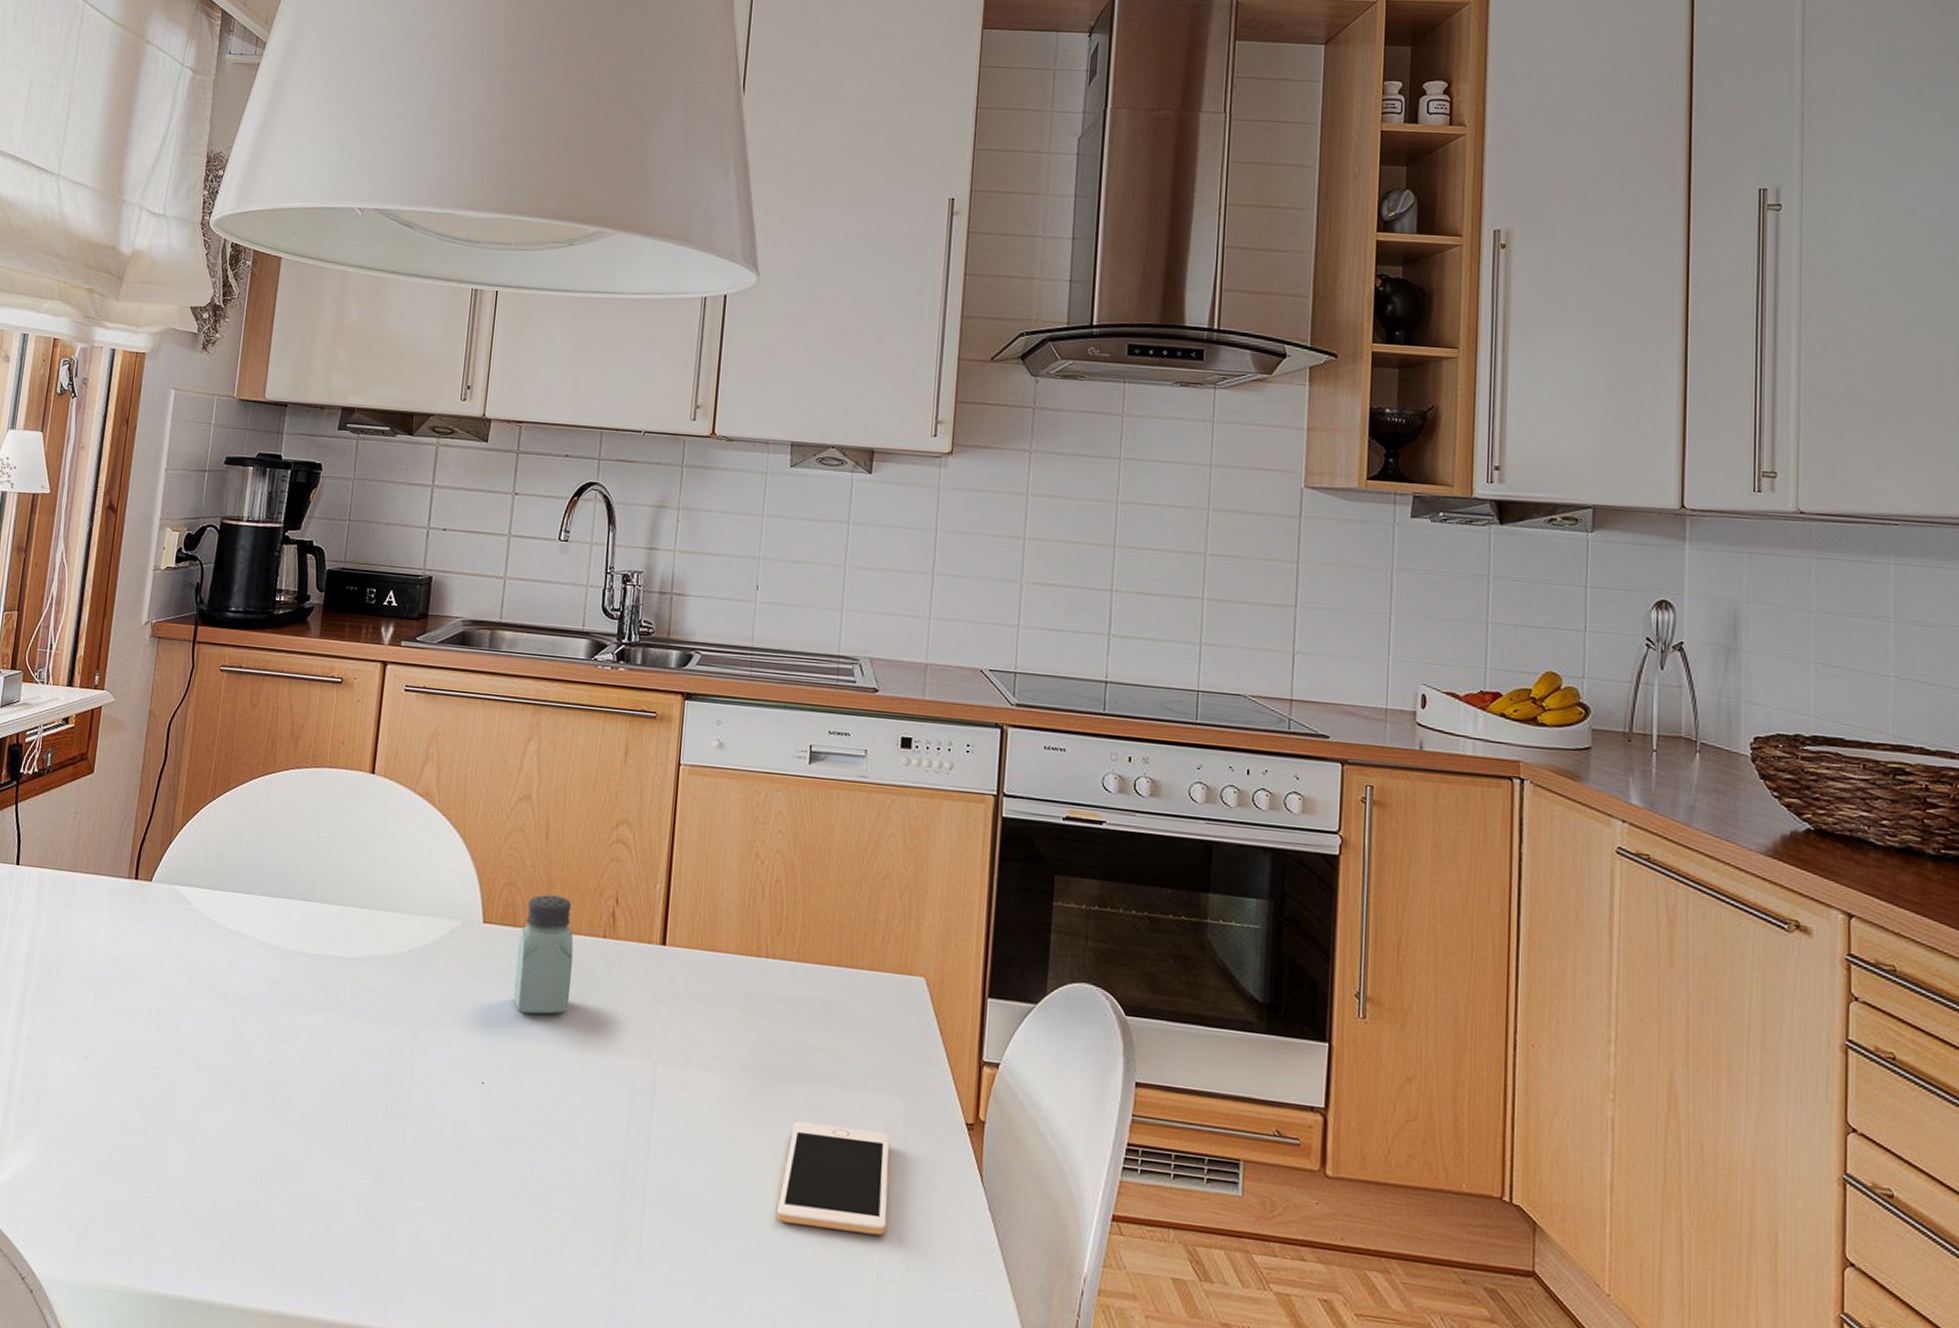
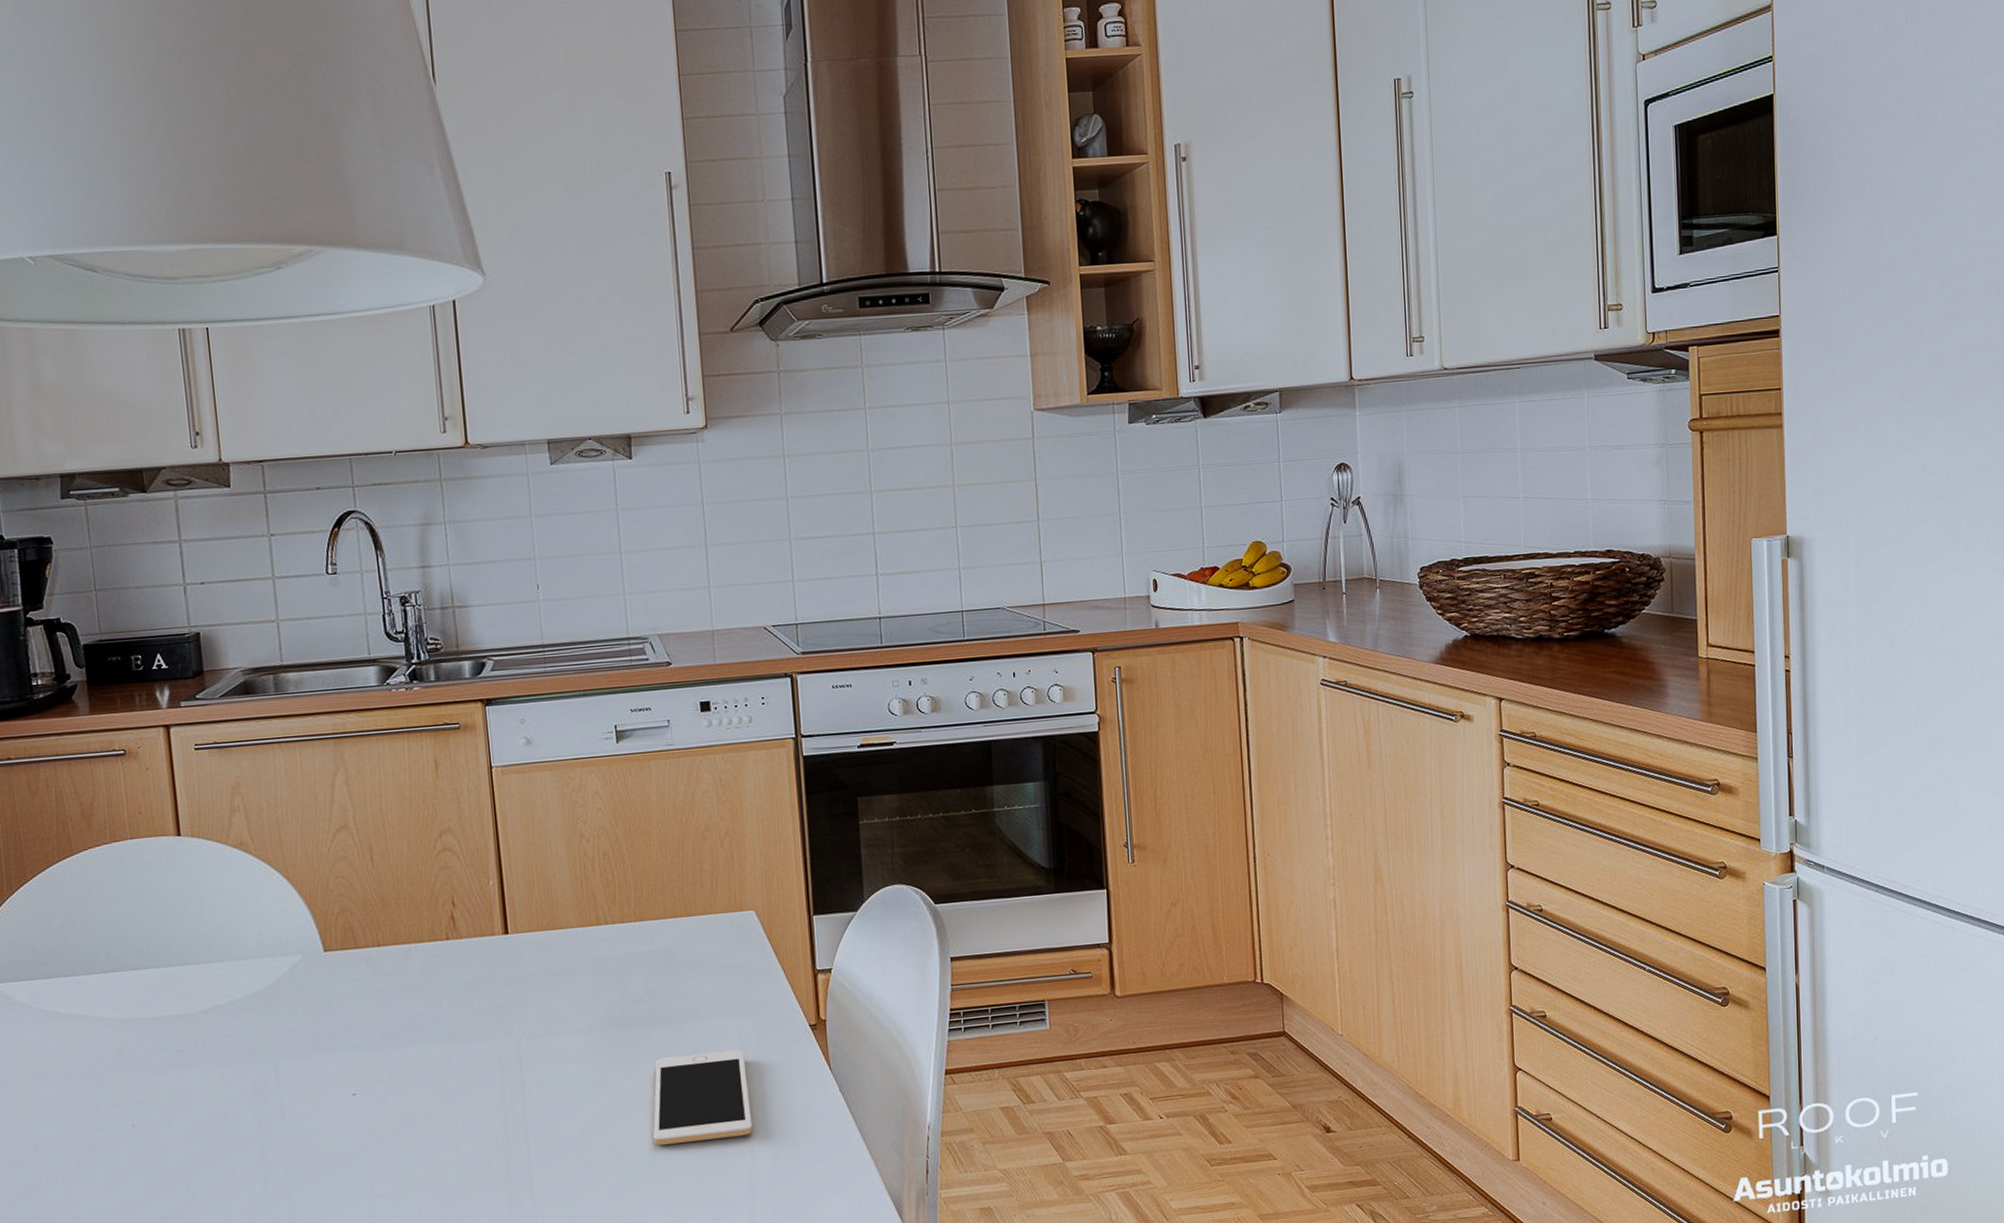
saltshaker: present [514,894,574,1015] -> none [363,911,426,1025]

